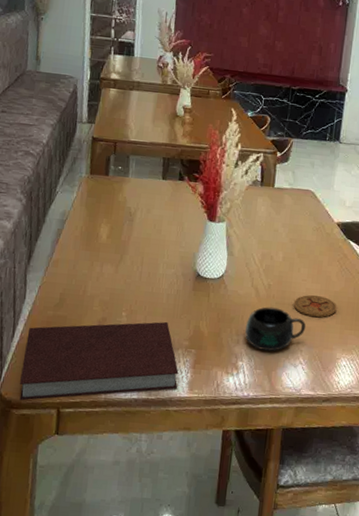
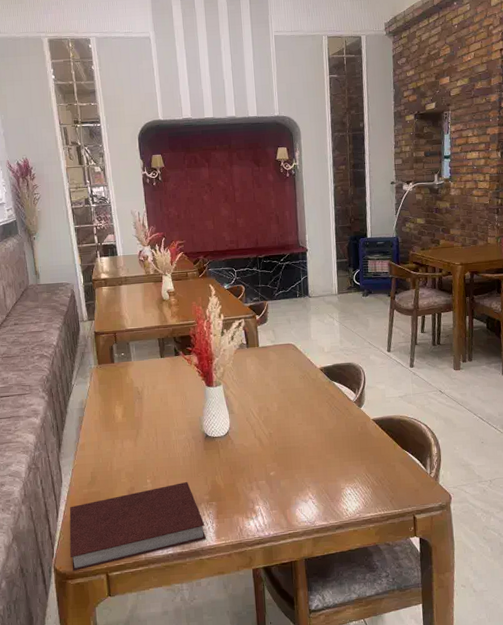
mug: present [245,307,306,351] -> none [256,452,309,492]
coaster: present [293,294,337,318] -> none [294,435,334,456]

